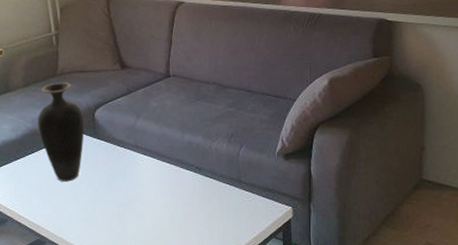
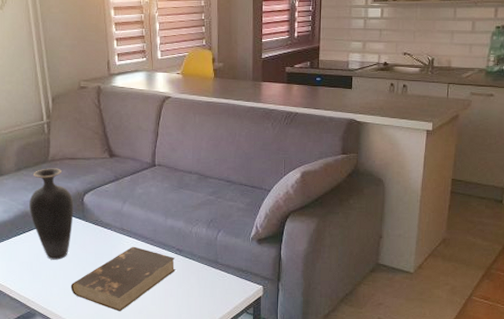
book: none [82,165,195,238] -> present [70,246,176,312]

